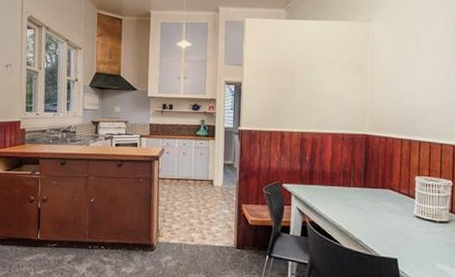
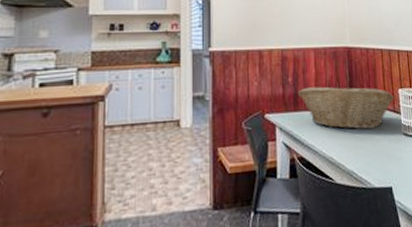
fruit basket: none [313,166,410,208] -> present [297,86,394,130]

